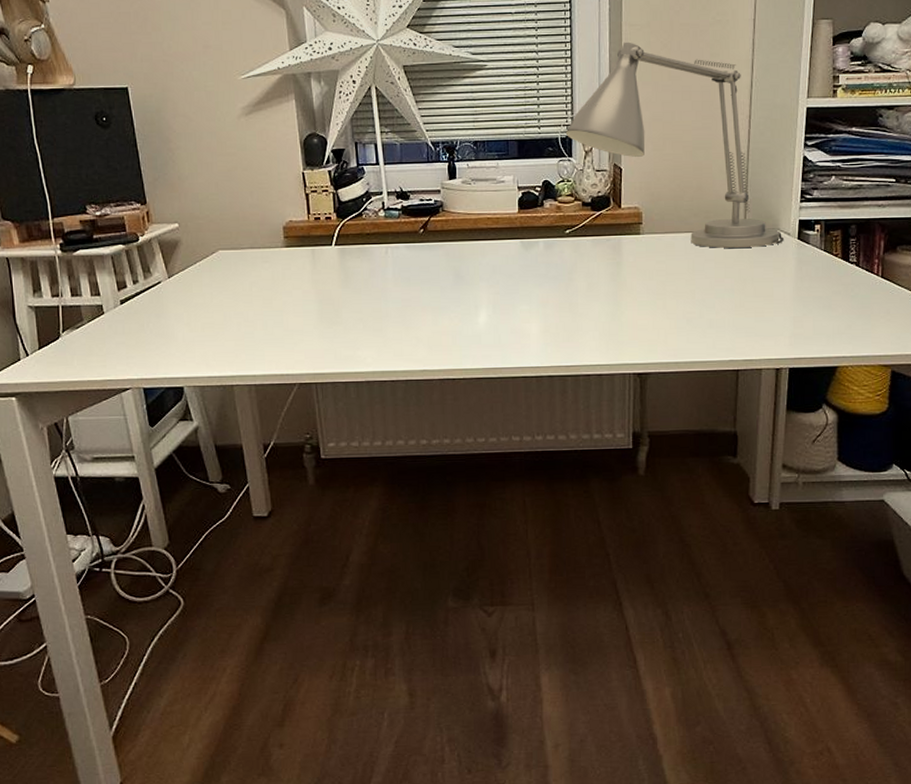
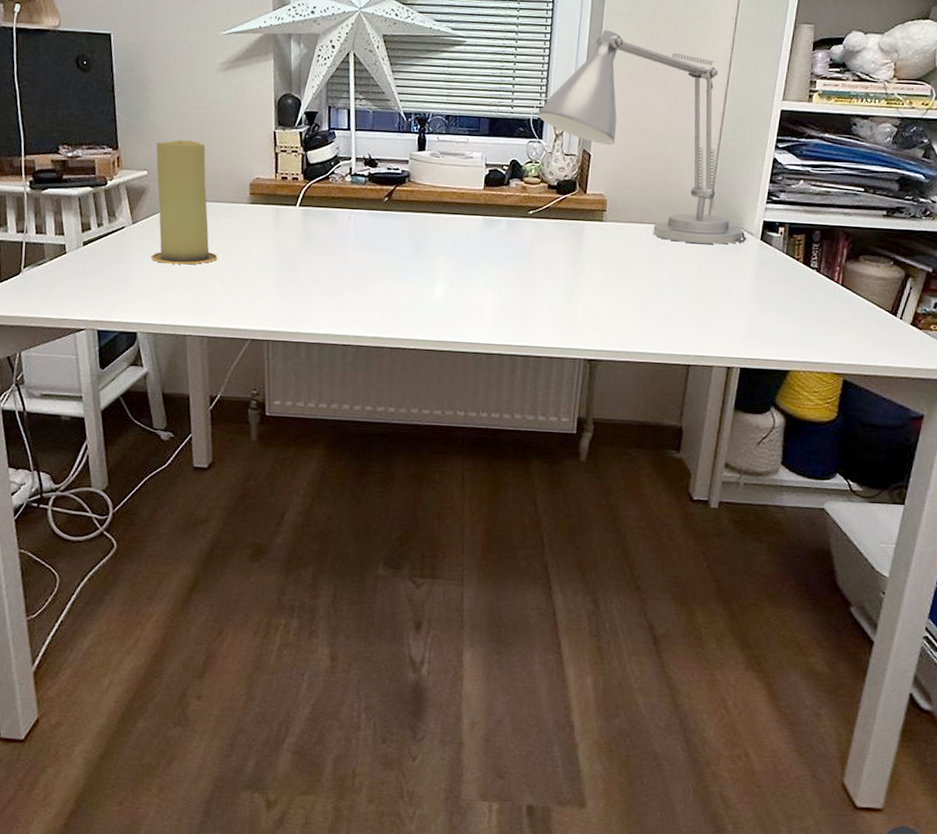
candle: none [185,188,258,315] -> present [151,139,218,265]

